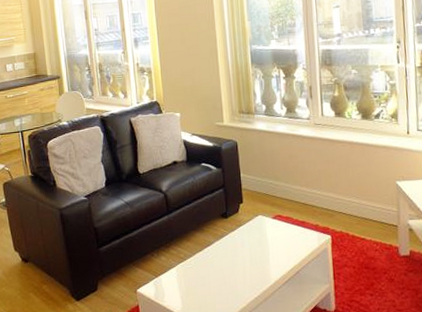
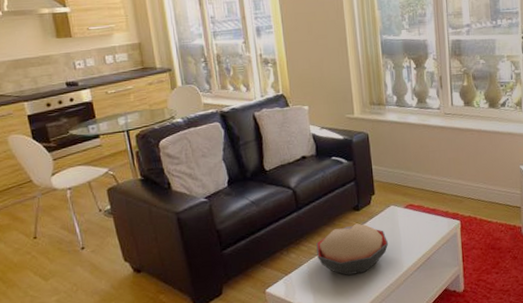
decorative bowl: none [185,231,257,282] -> present [316,223,389,275]

